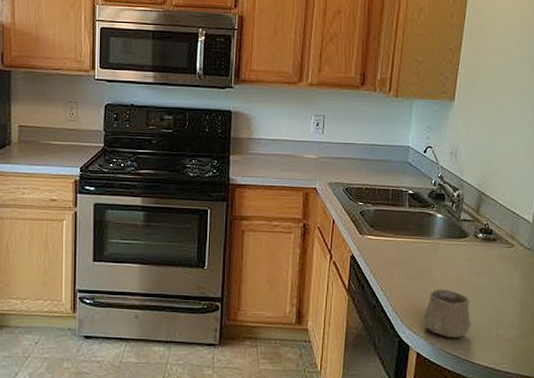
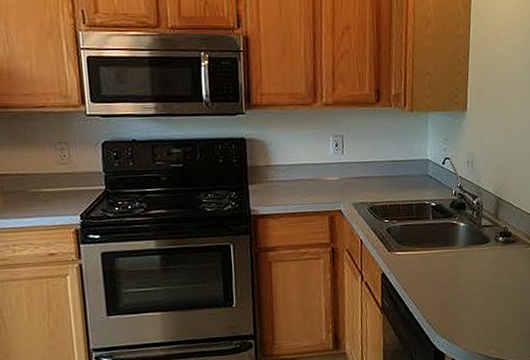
cup: present [423,289,471,338] -> none [454,294,499,340]

